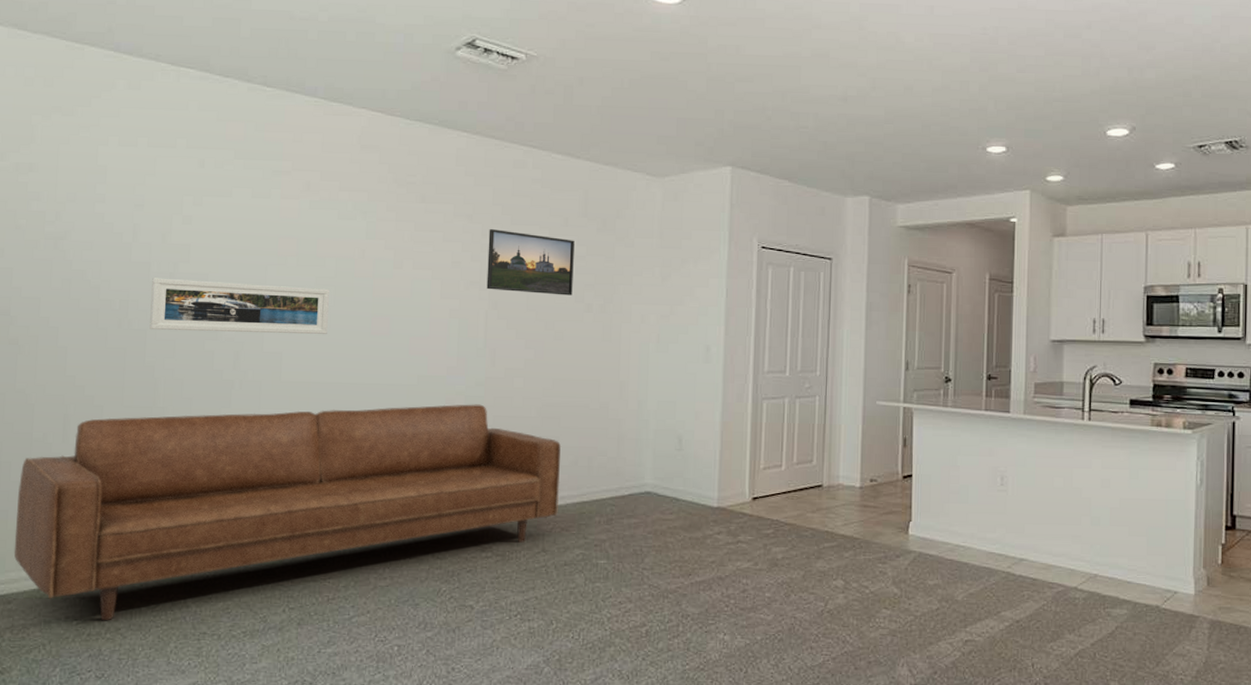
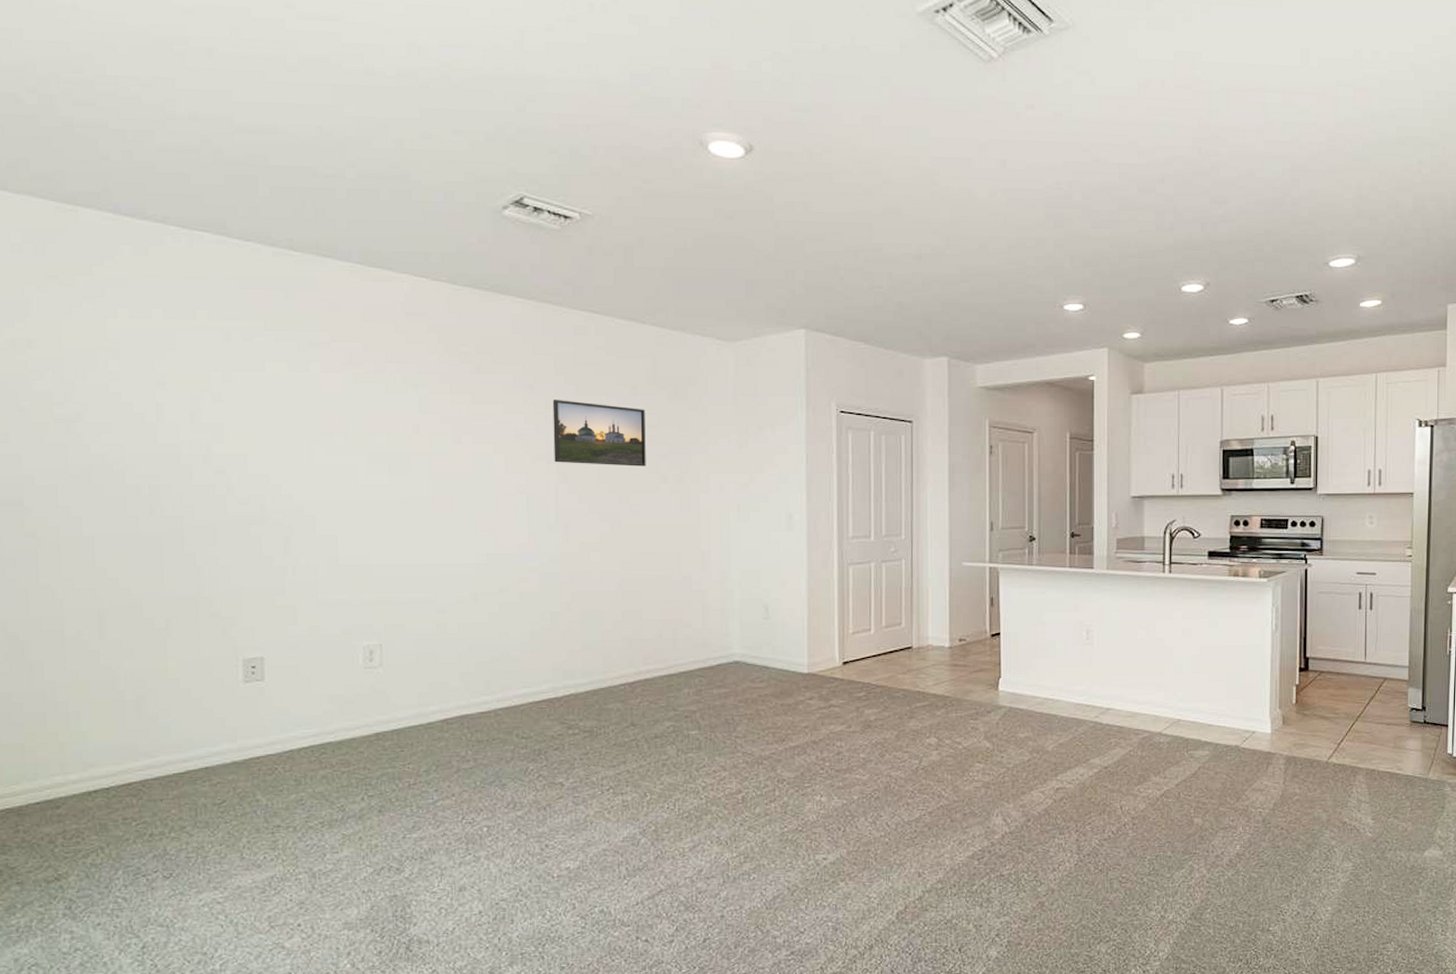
sofa: present [13,404,562,621] -> none [54,581,646,820]
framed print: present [149,278,329,334] -> none [183,460,385,516]

